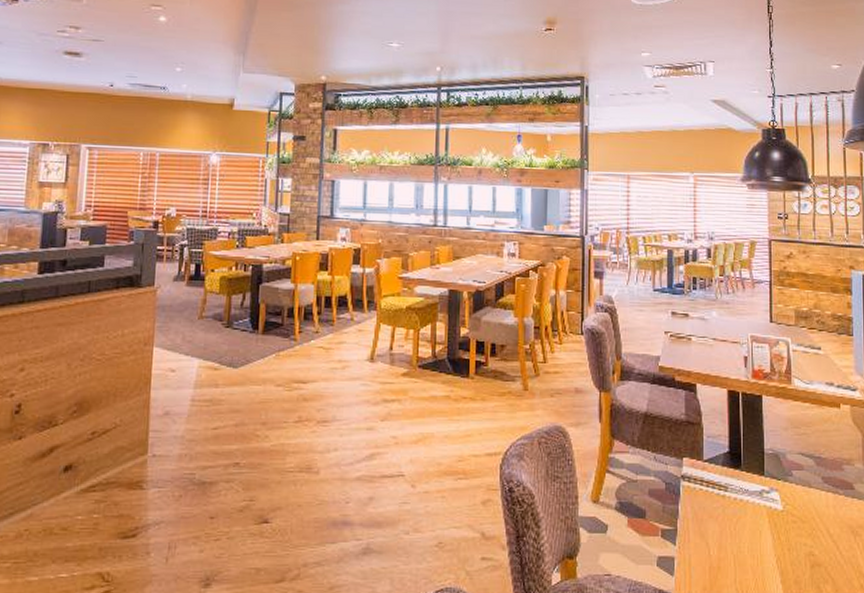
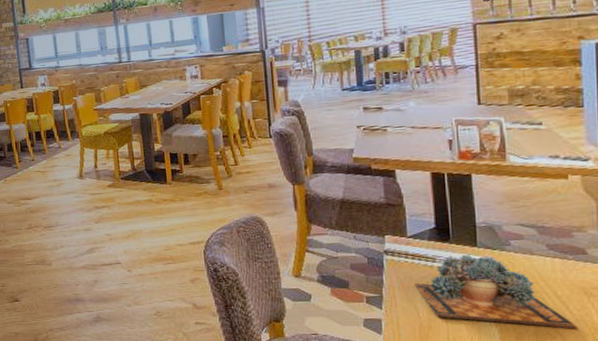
succulent plant: none [708,483,846,572] -> present [415,254,578,329]

